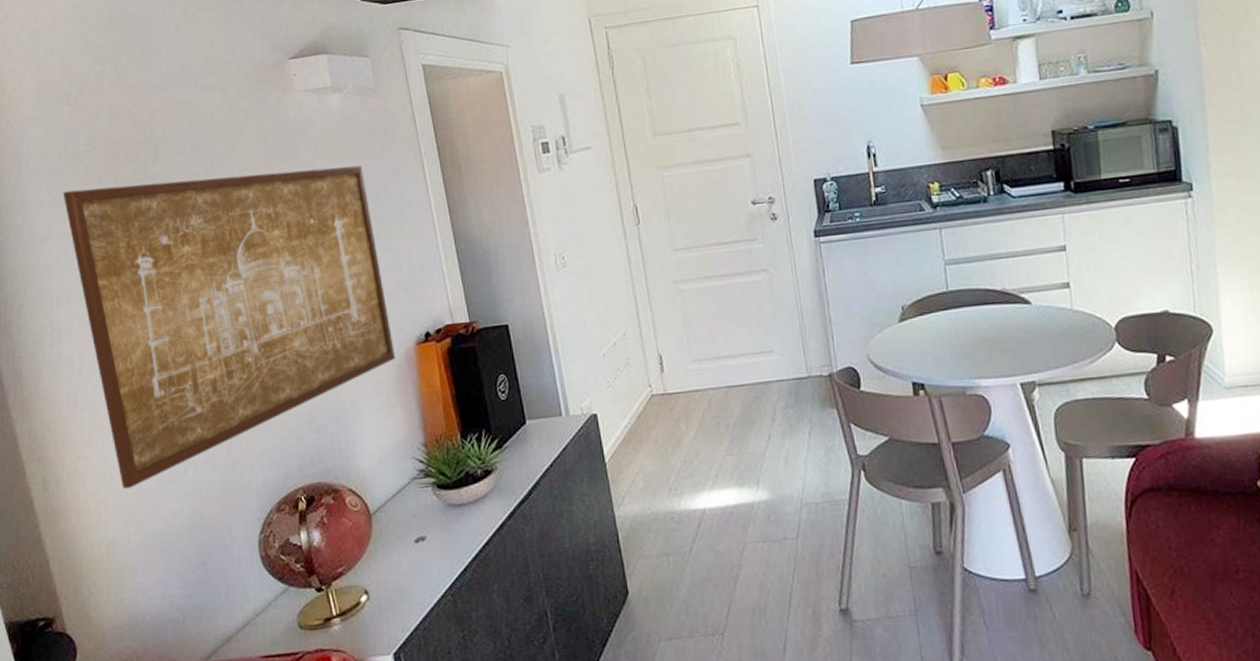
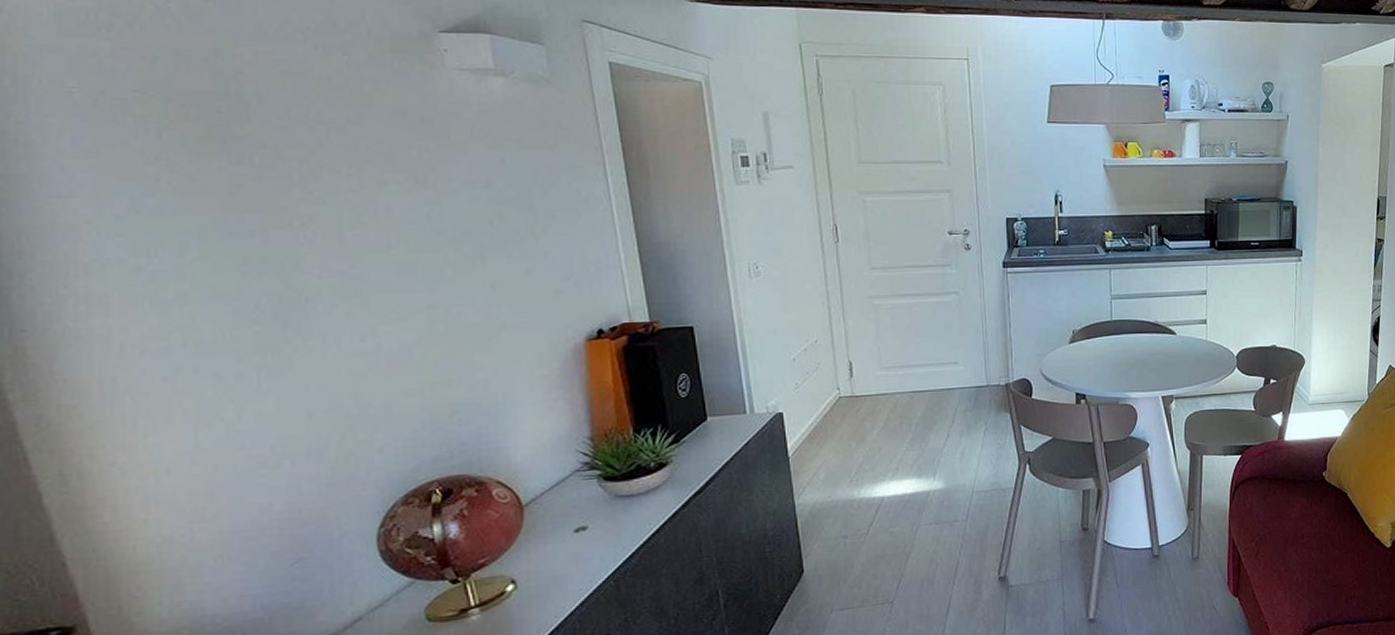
wall art: present [63,165,395,489] -> none [98,142,560,482]

